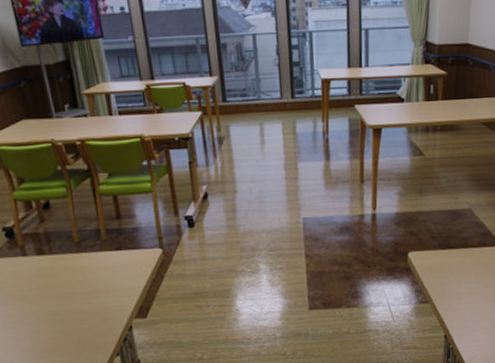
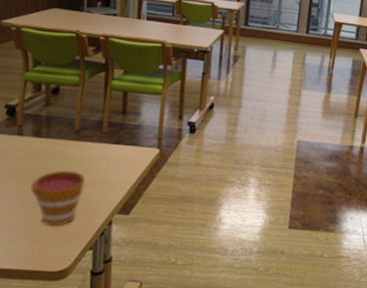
cup: none [47,283,98,339] -> present [30,170,86,227]

